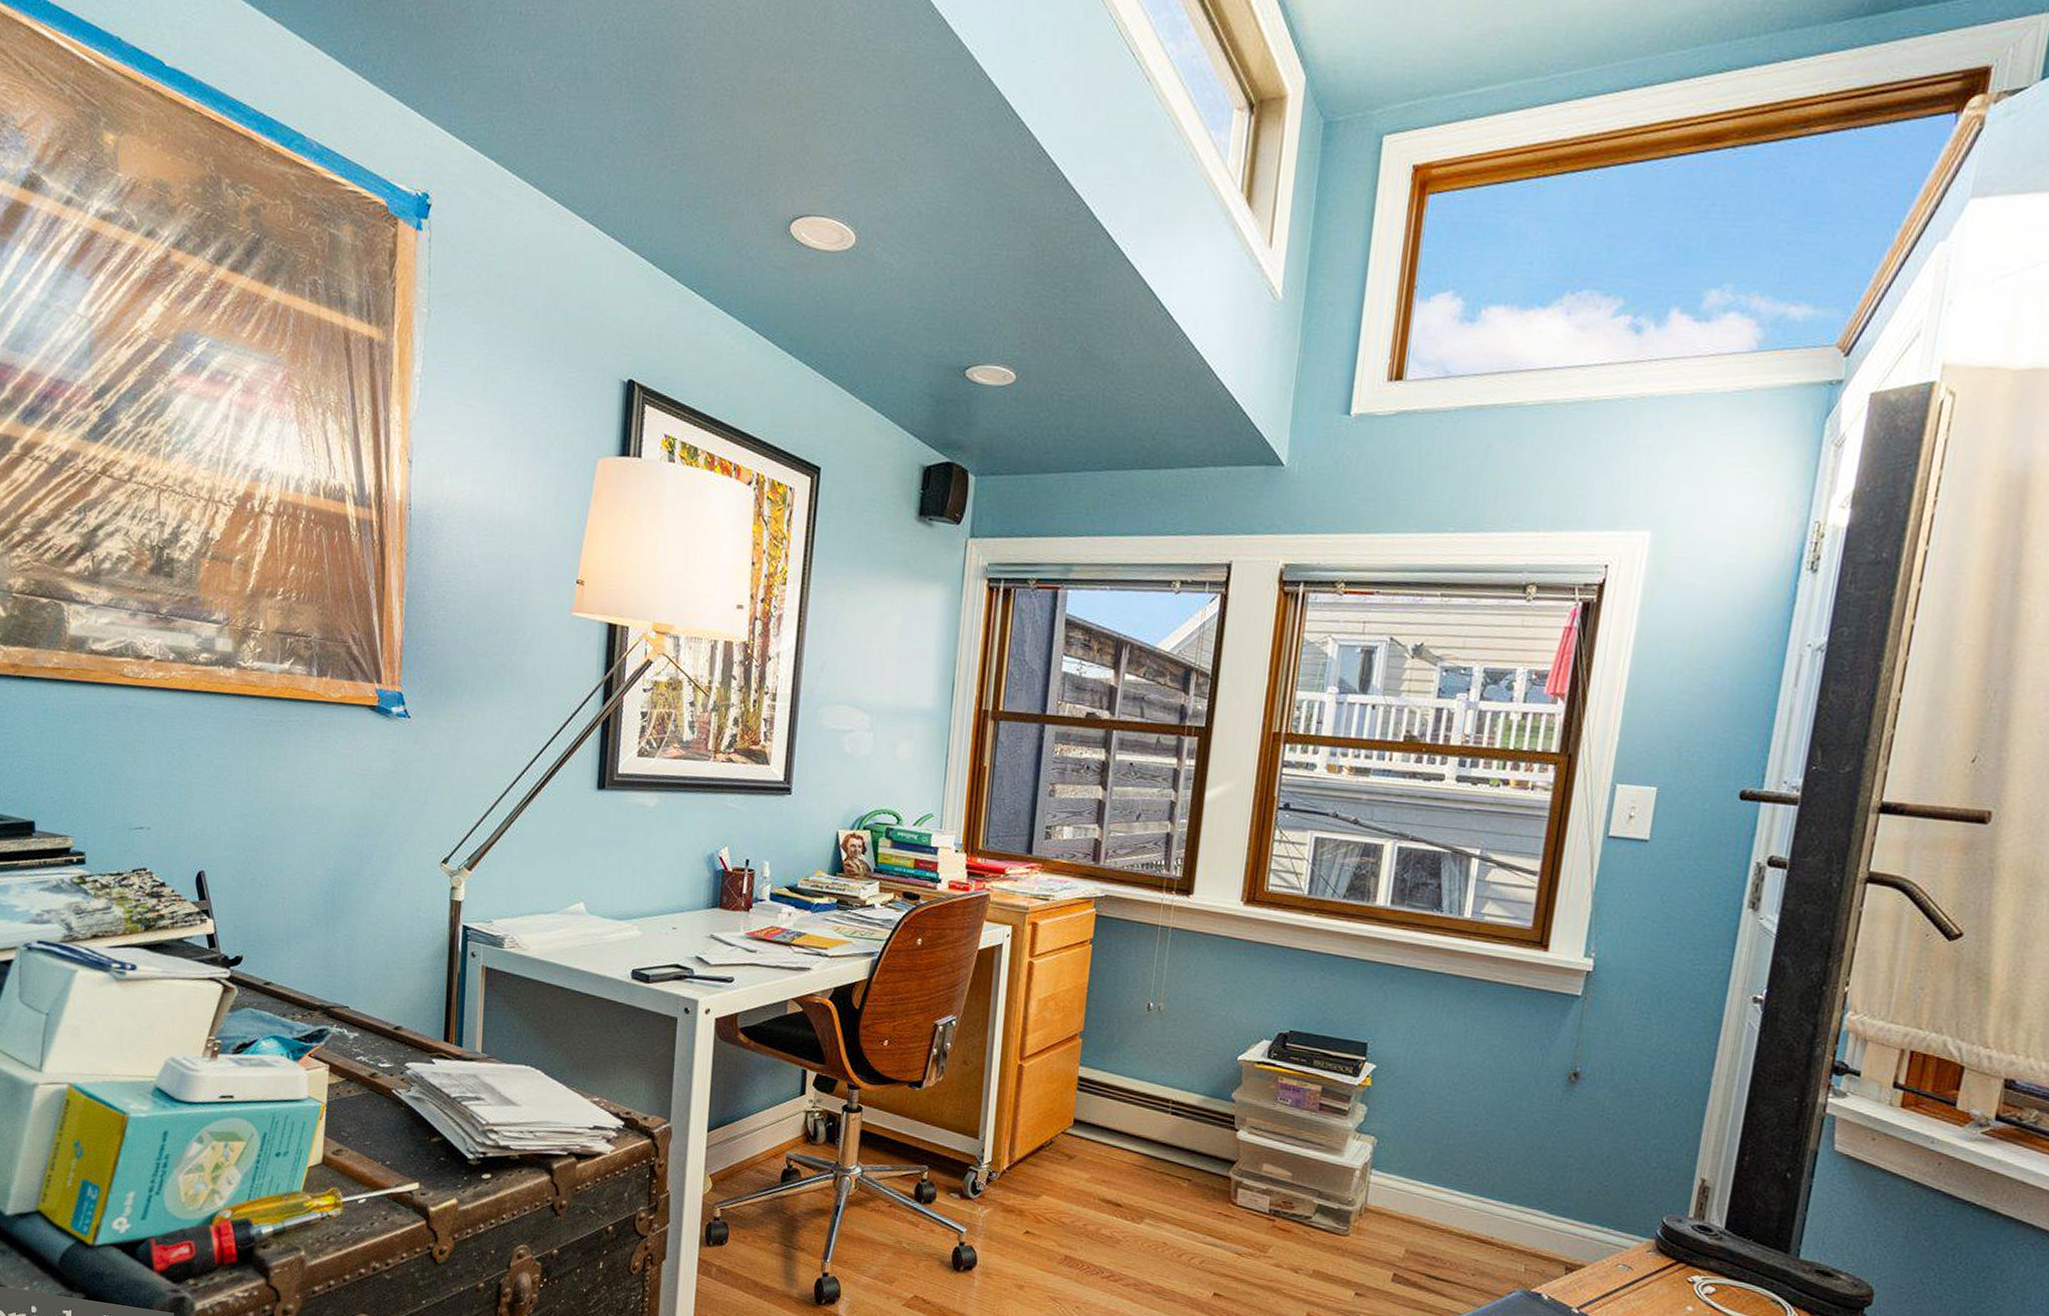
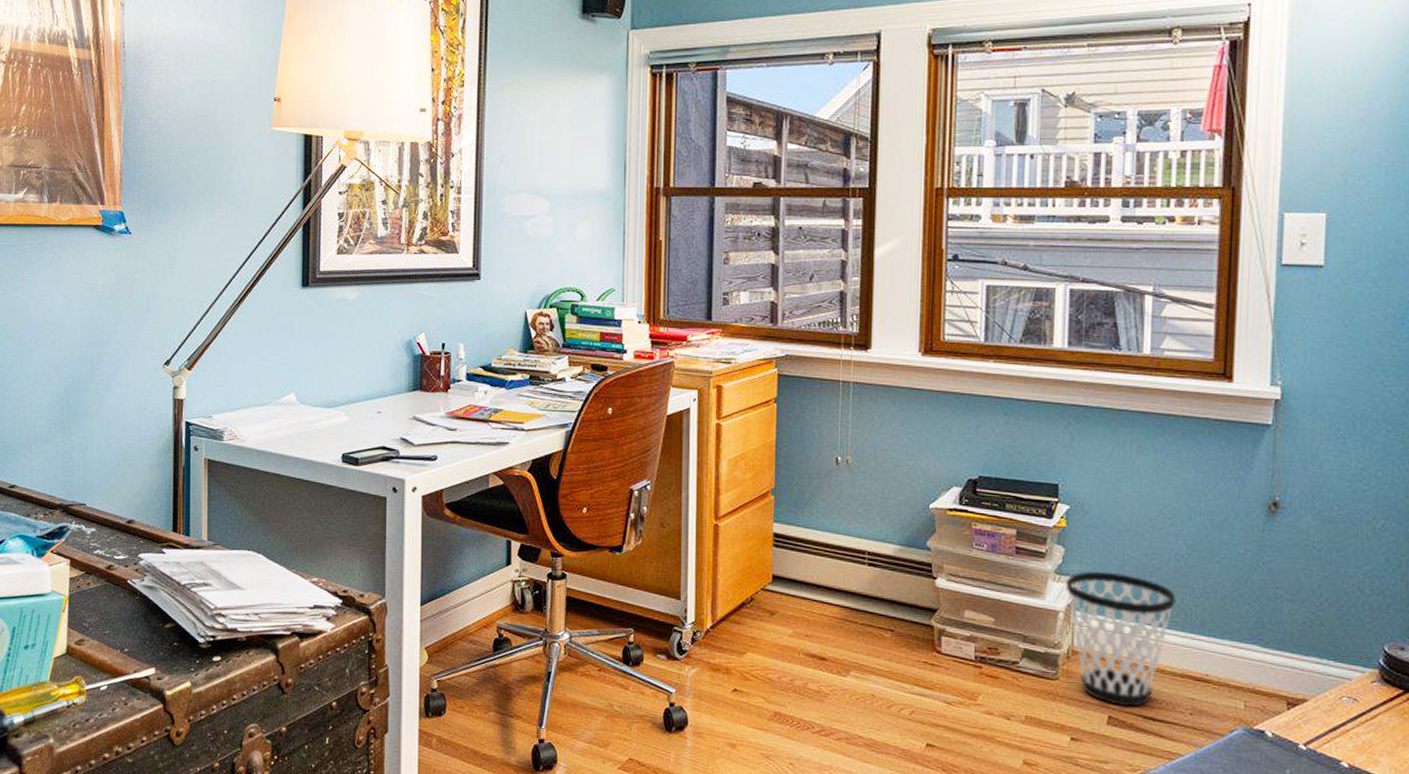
wastebasket: none [1365,1130,1471,1266] -> present [1066,570,1176,708]

